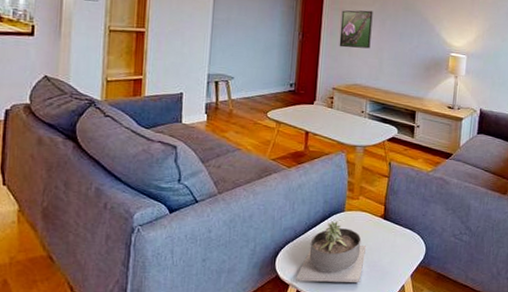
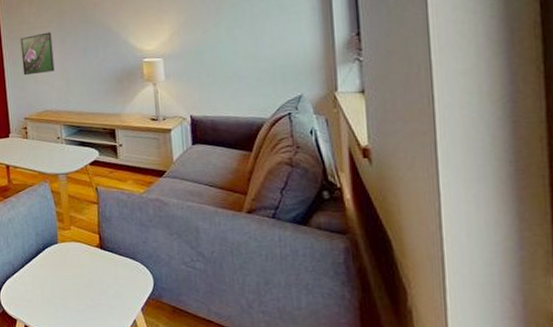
succulent planter: present [296,221,367,282] -> none [22,253,88,317]

